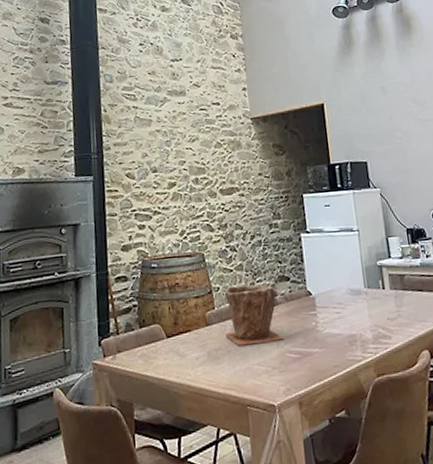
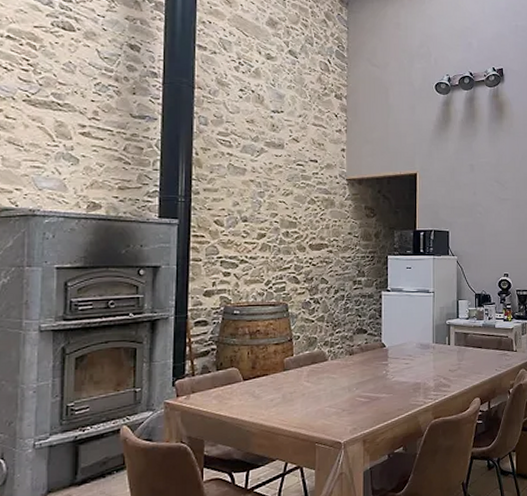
plant pot: present [224,284,285,346] -> none [301,334,356,390]

